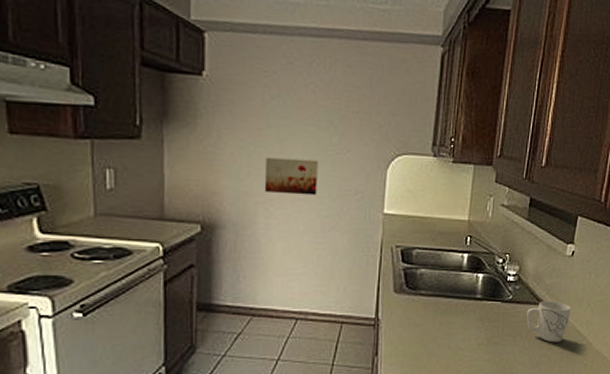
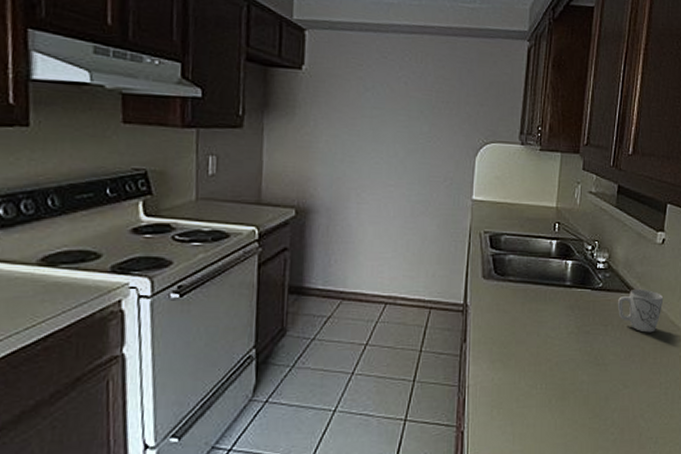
wall art: present [264,157,318,196] -> none [356,145,409,182]

